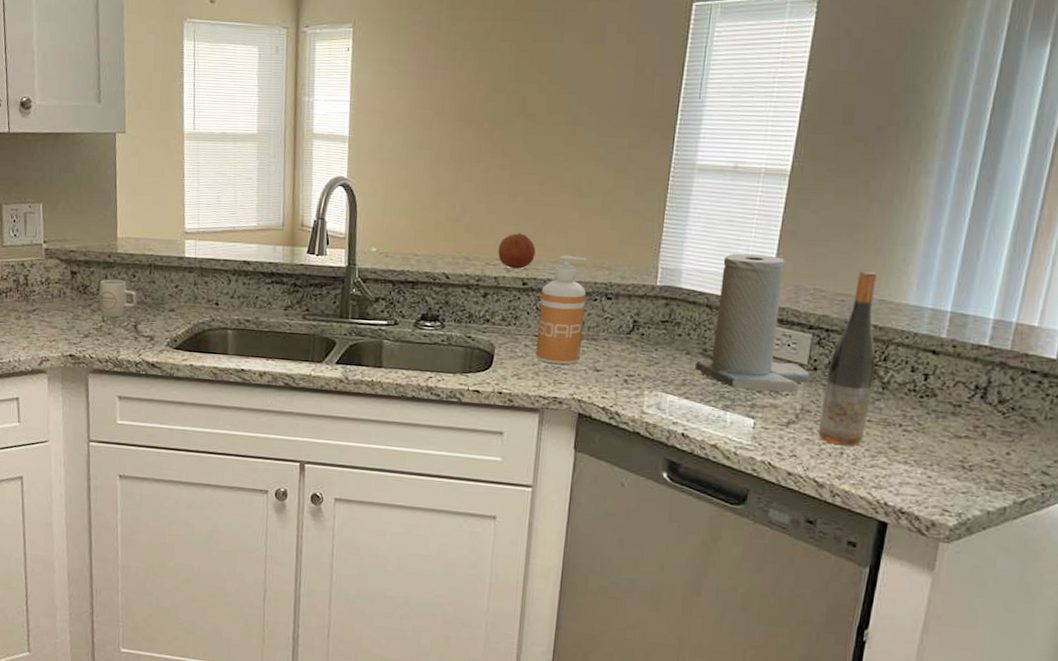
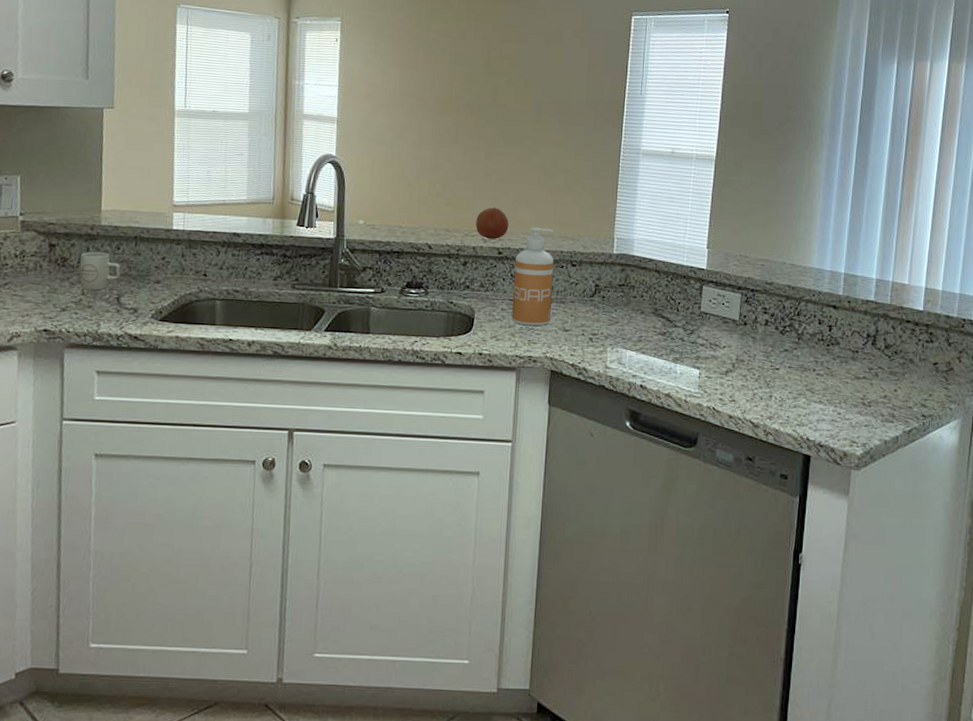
paper towel: present [695,253,810,393] -> none [649,225,742,345]
wine bottle: present [817,270,877,446] -> none [750,239,791,390]

